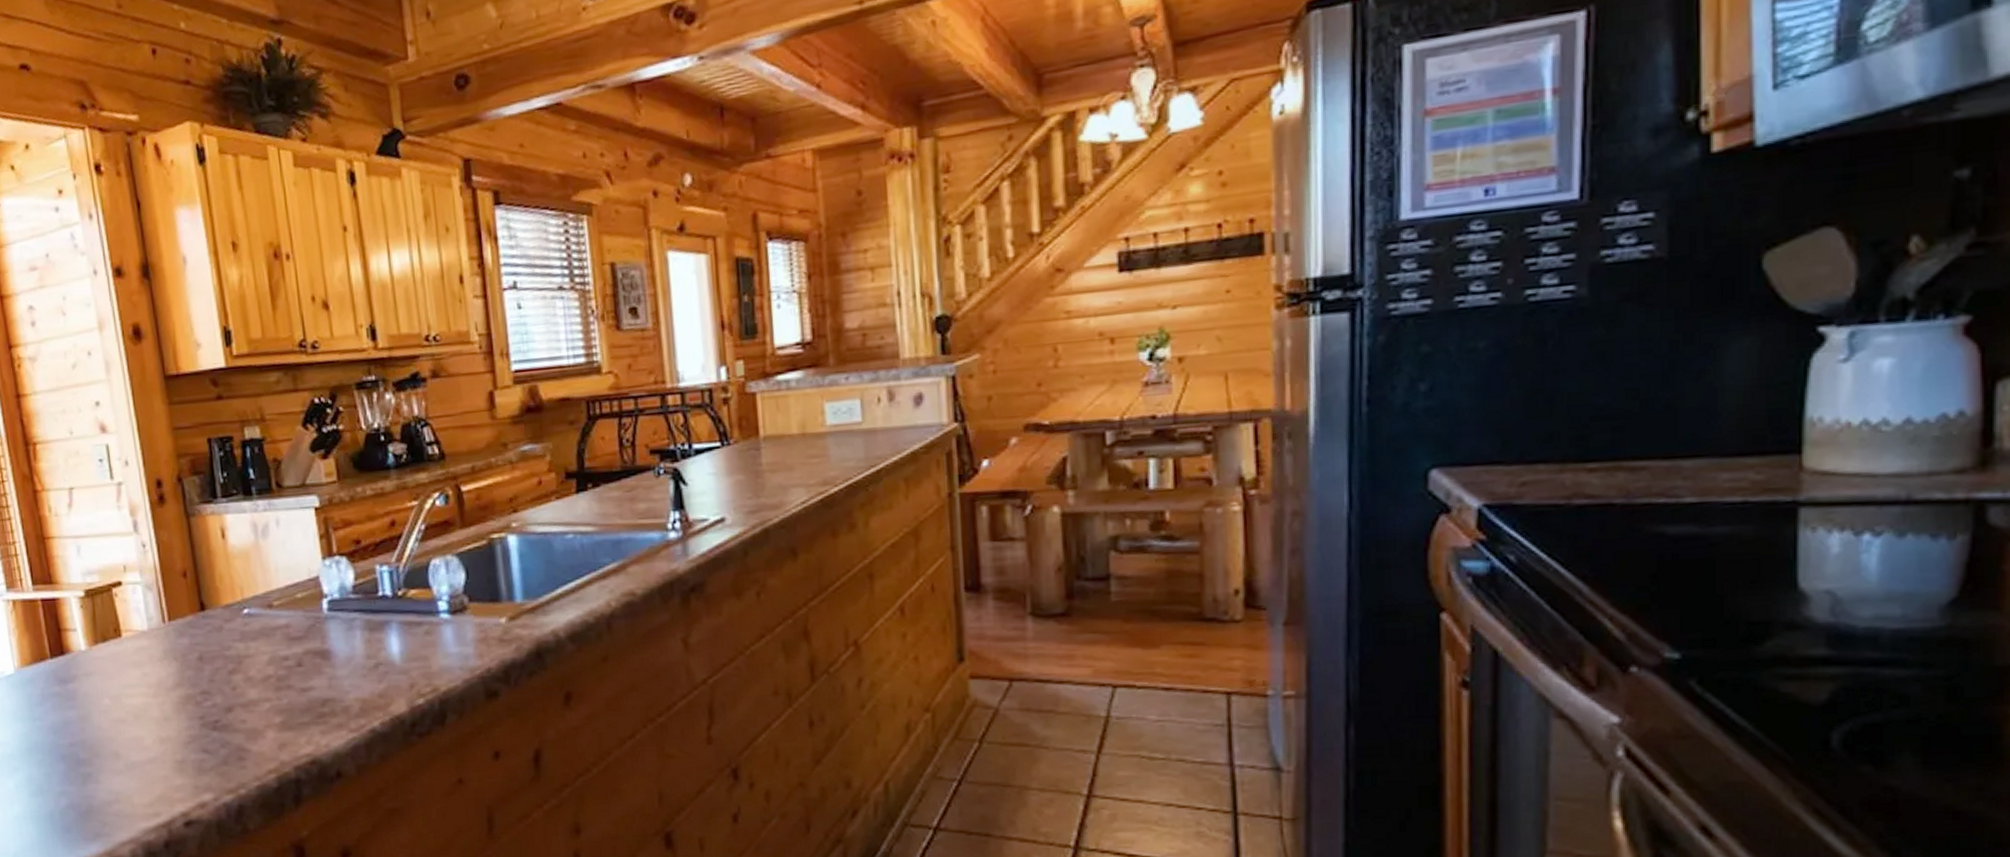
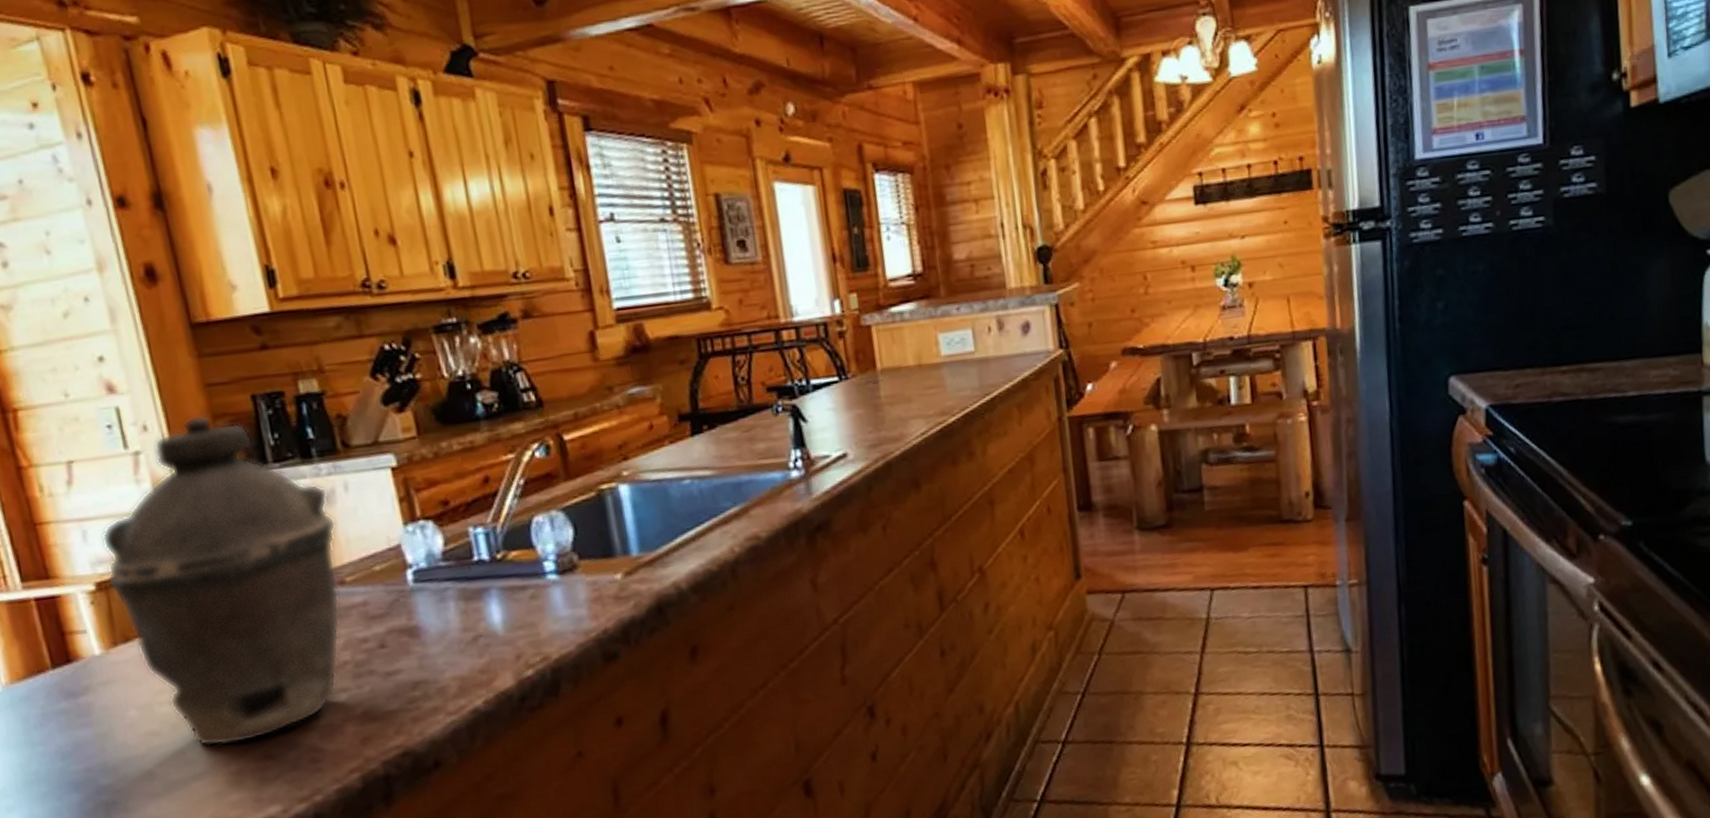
kettle: none [91,453,268,738] -> present [102,414,341,747]

